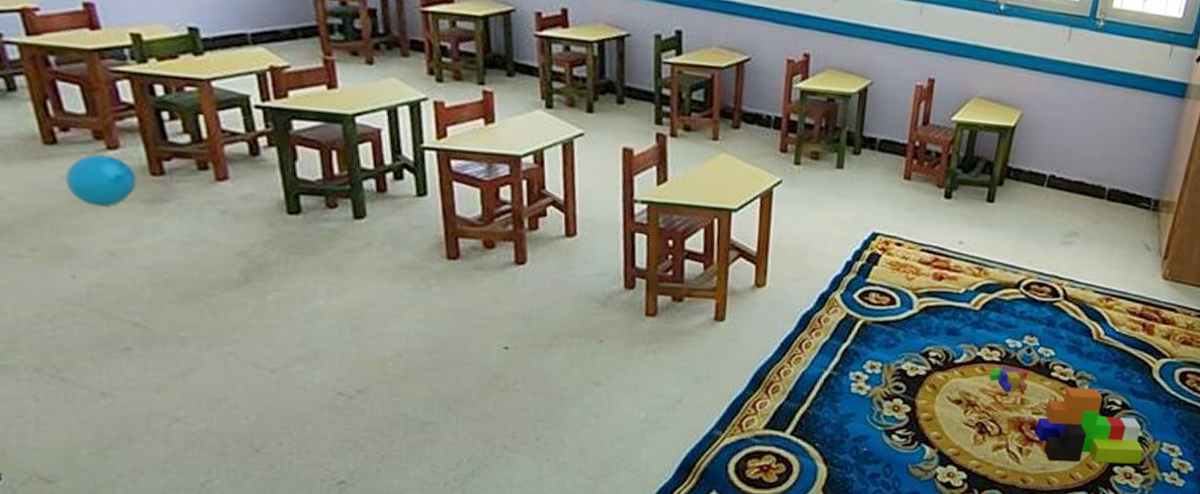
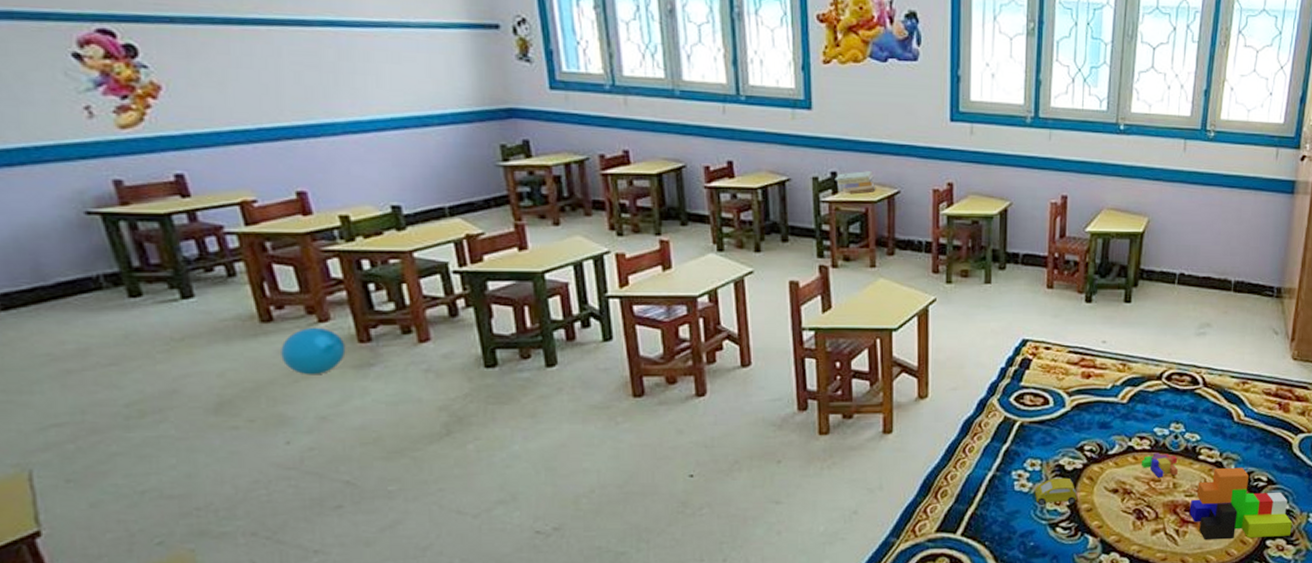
books: none [679,32,724,58] -> present [834,170,875,195]
toy car: none [872,383,917,412] -> present [1034,477,1077,506]

